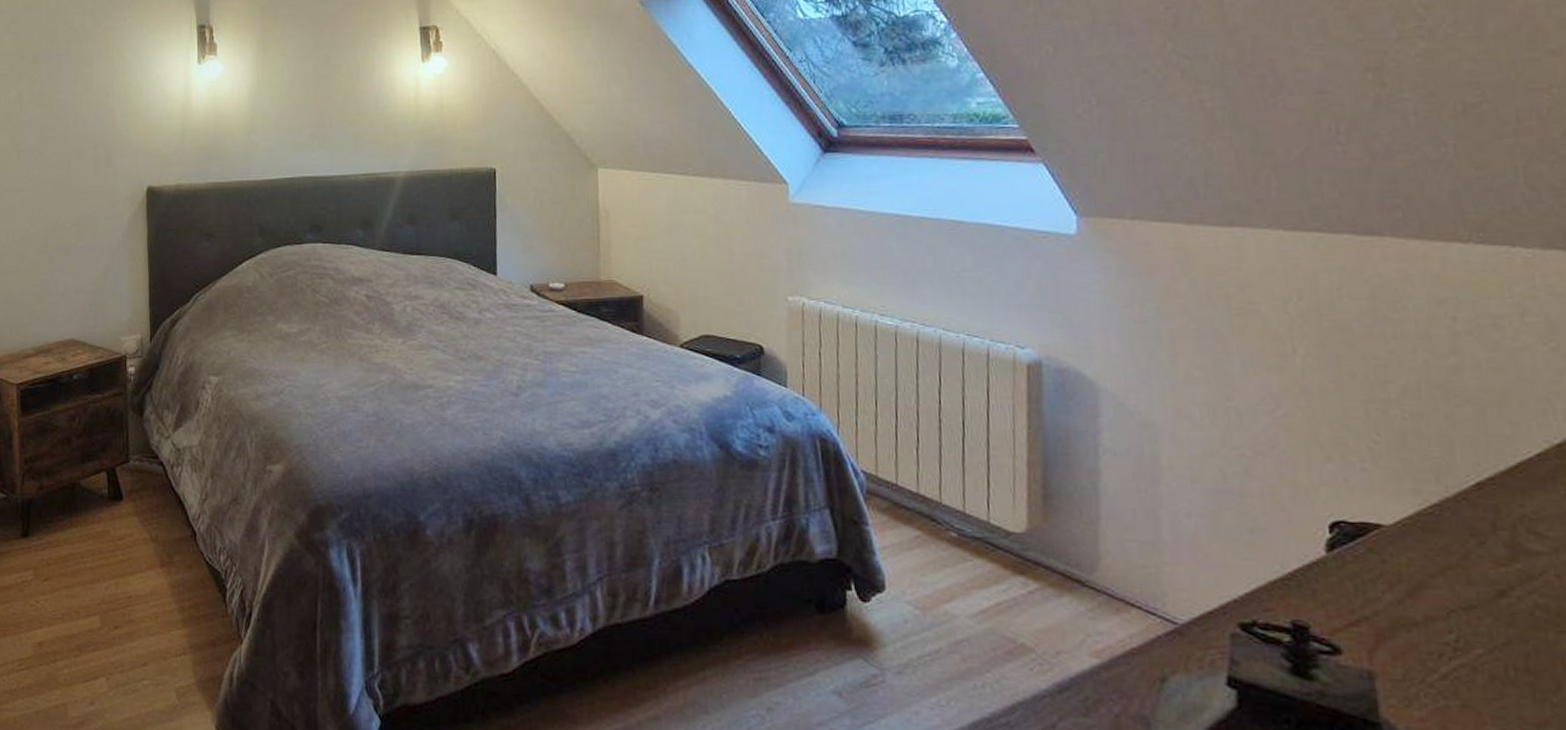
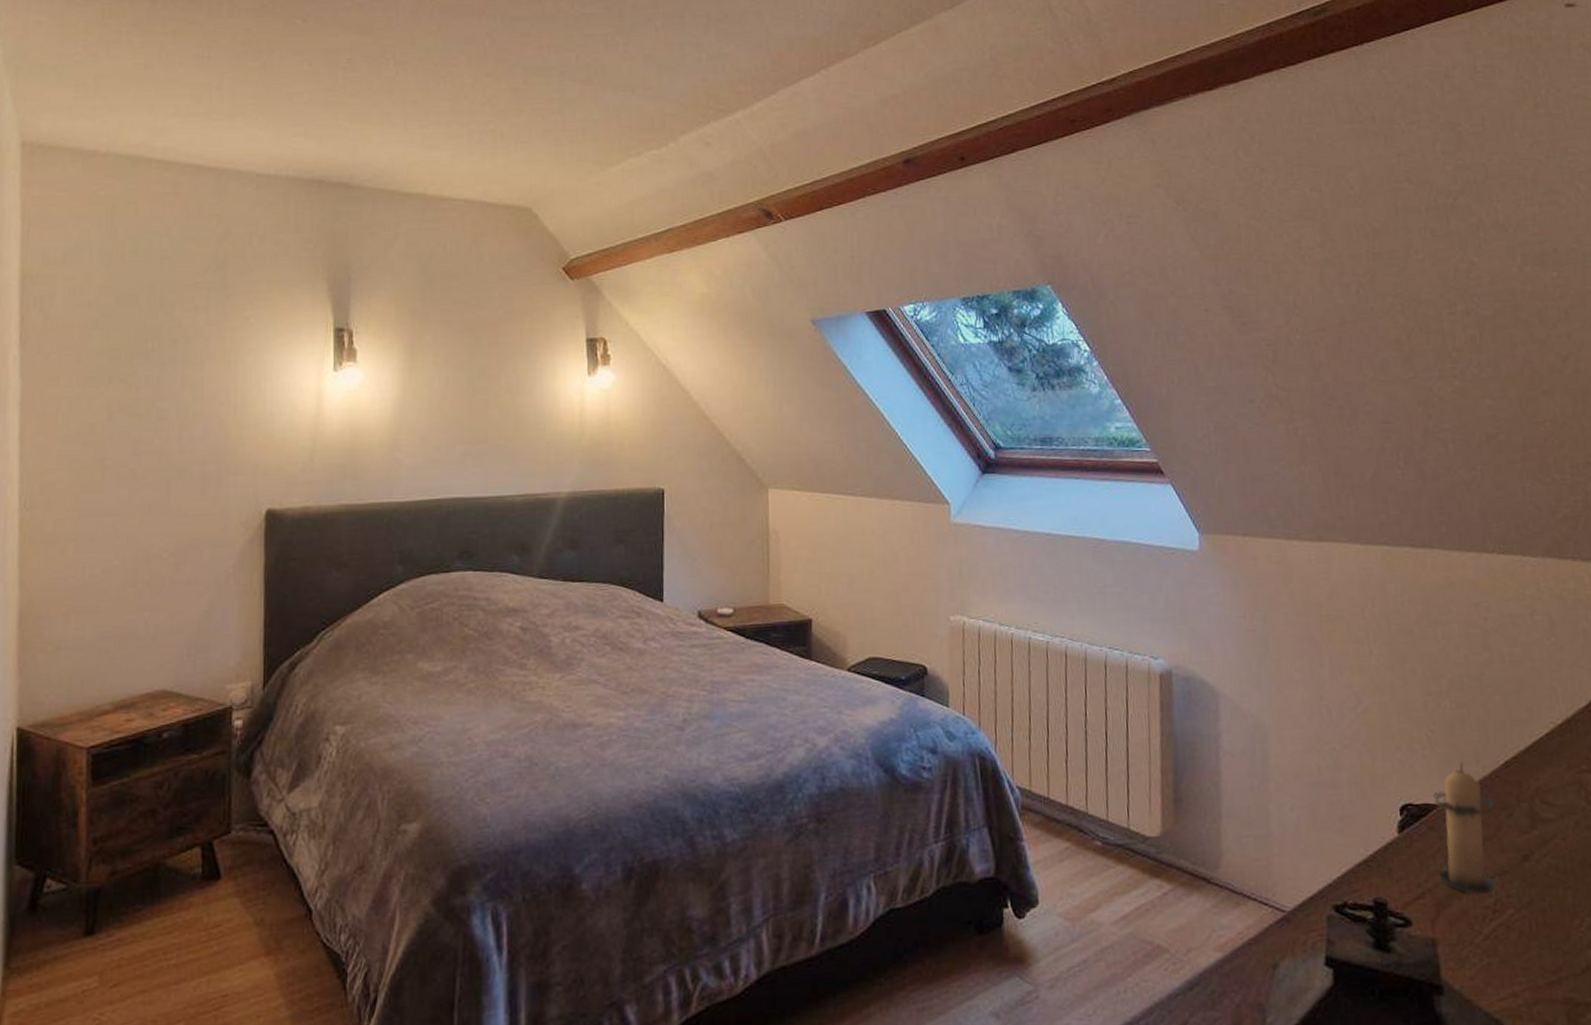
candle: none [1375,480,1464,629] -> present [1433,762,1500,895]

